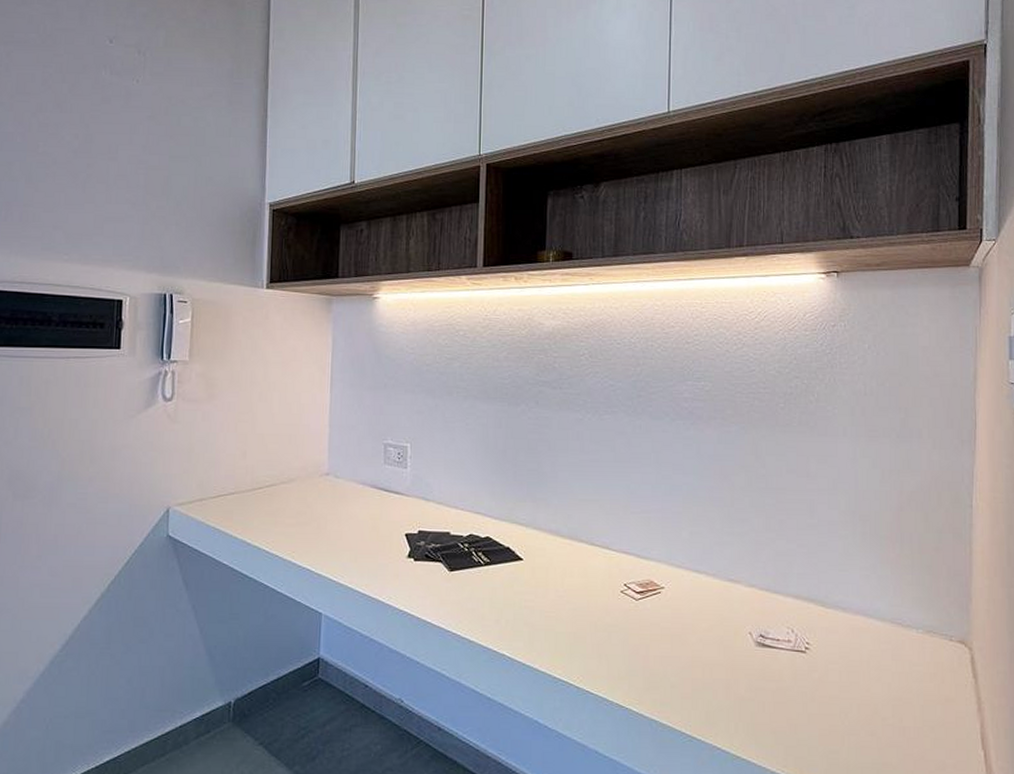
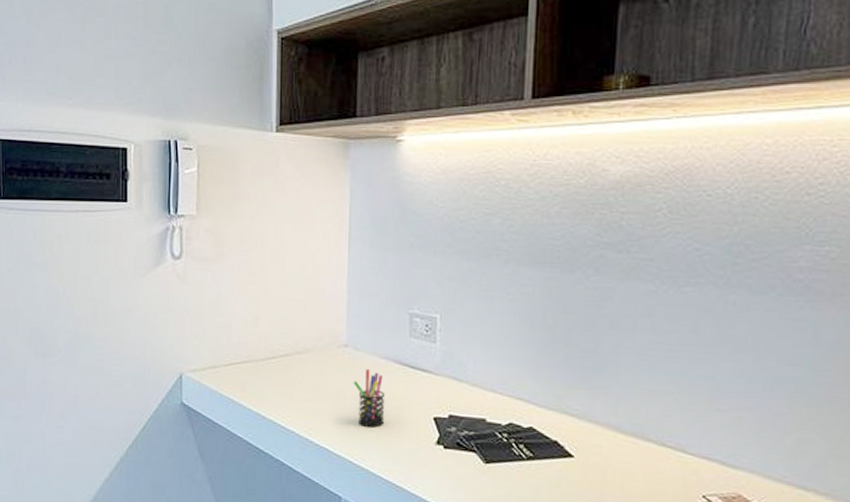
pen holder: none [334,494,363,546] -> present [354,369,386,428]

